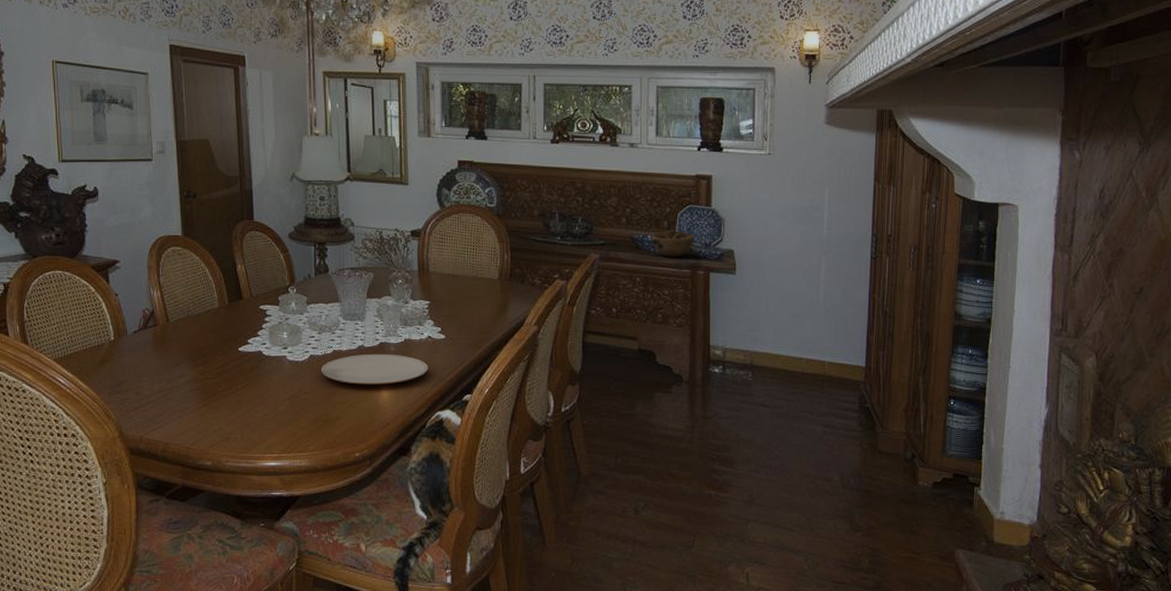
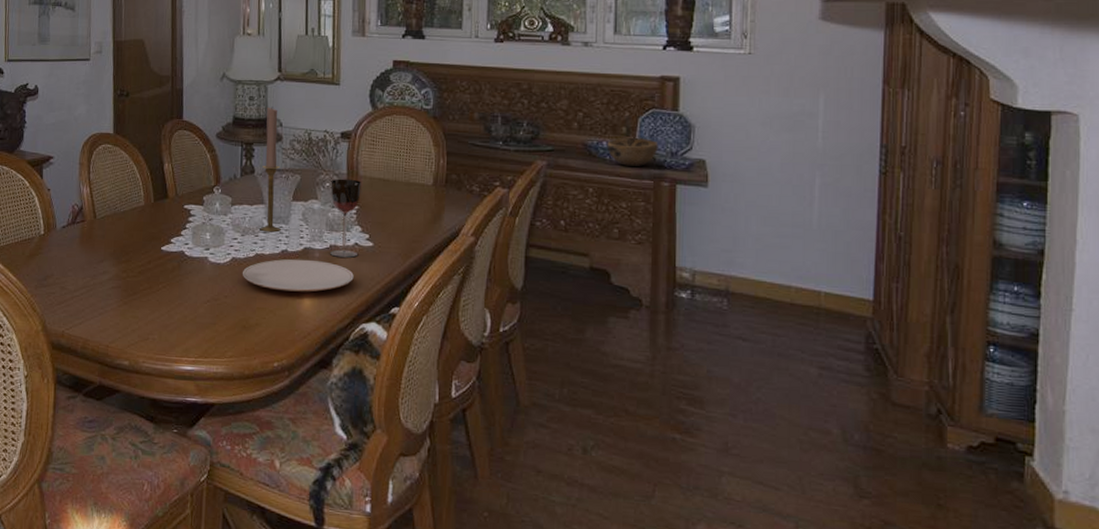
candlestick: none [336,206,357,329] -> present [260,107,281,233]
wineglass: none [403,275,432,350] -> present [329,178,361,258]

